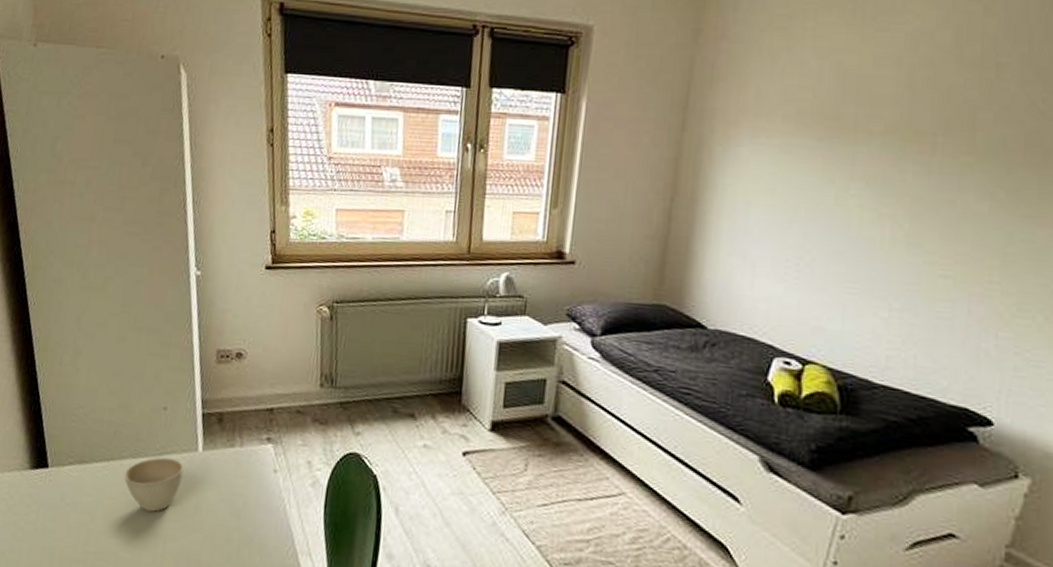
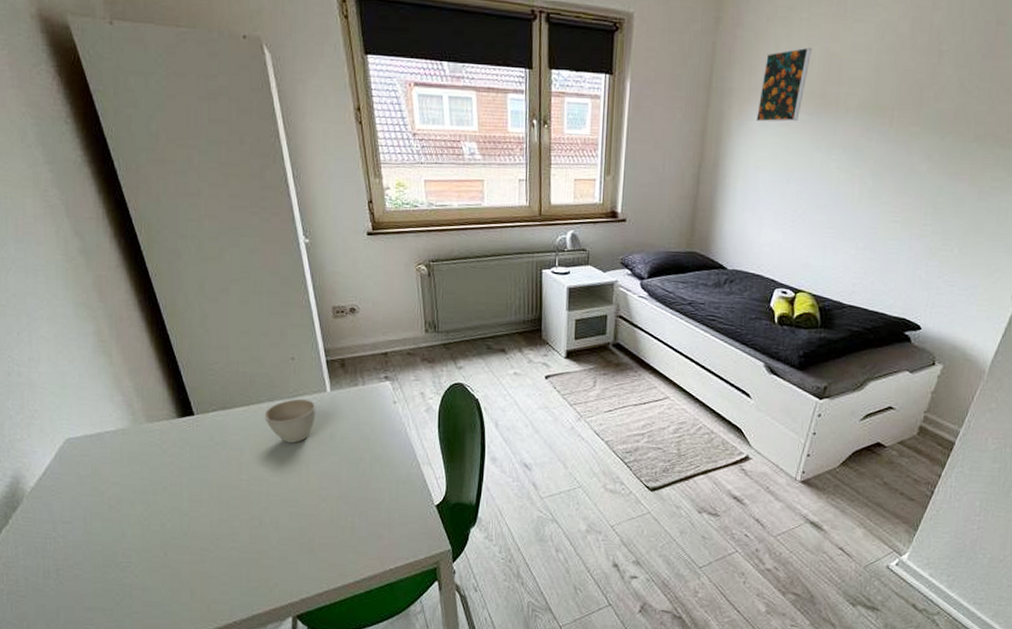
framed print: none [747,61,820,149] -> present [756,47,812,122]

